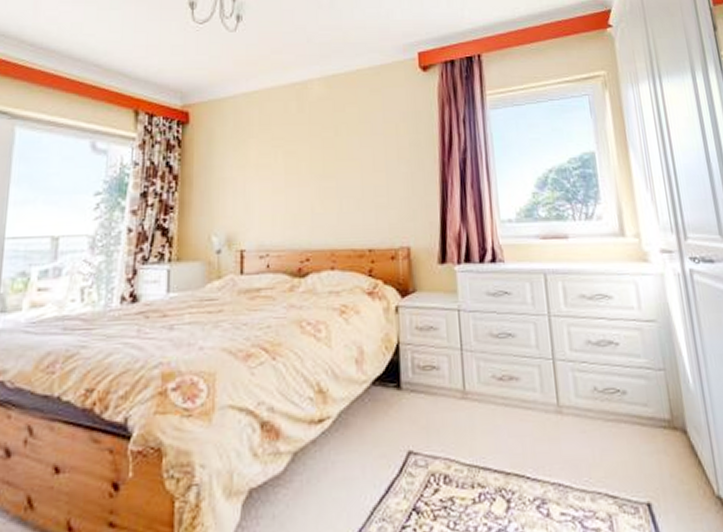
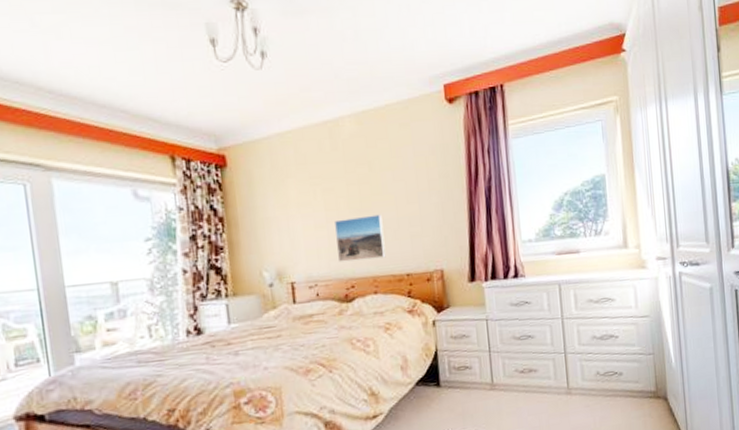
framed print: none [293,181,347,231] -> present [335,214,386,262]

